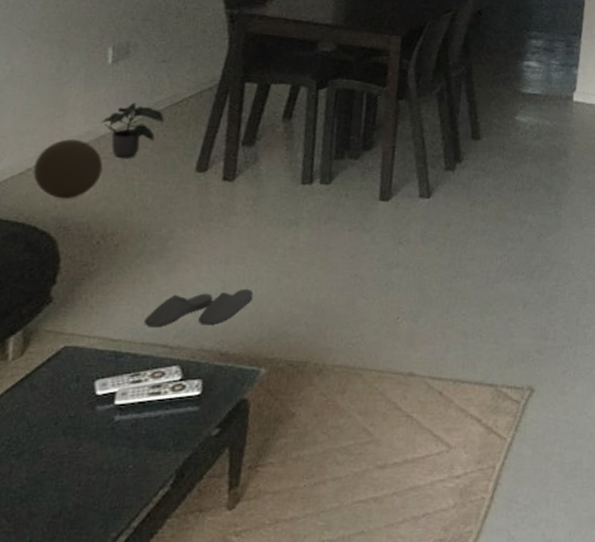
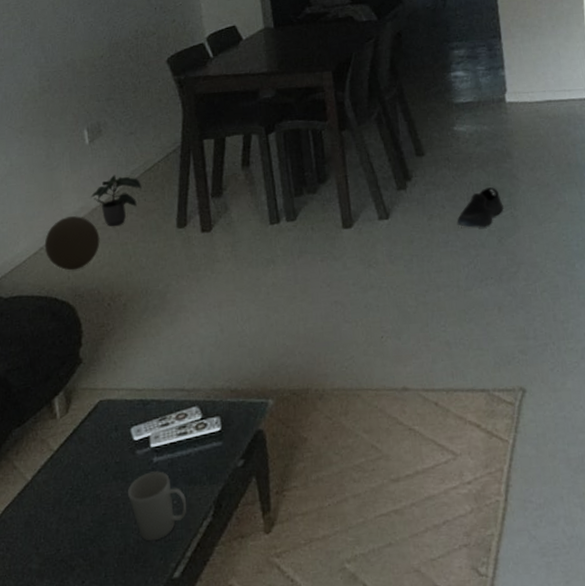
mug: none [76,431,145,507] -> present [127,471,187,541]
slippers: present [144,288,254,328] -> none [161,328,249,375]
shoe: none [499,182,550,221] -> present [457,187,504,228]

